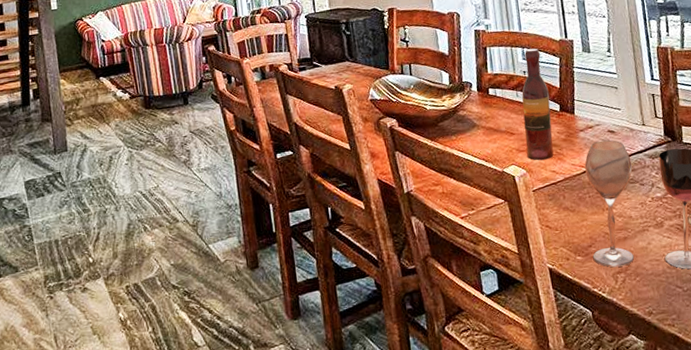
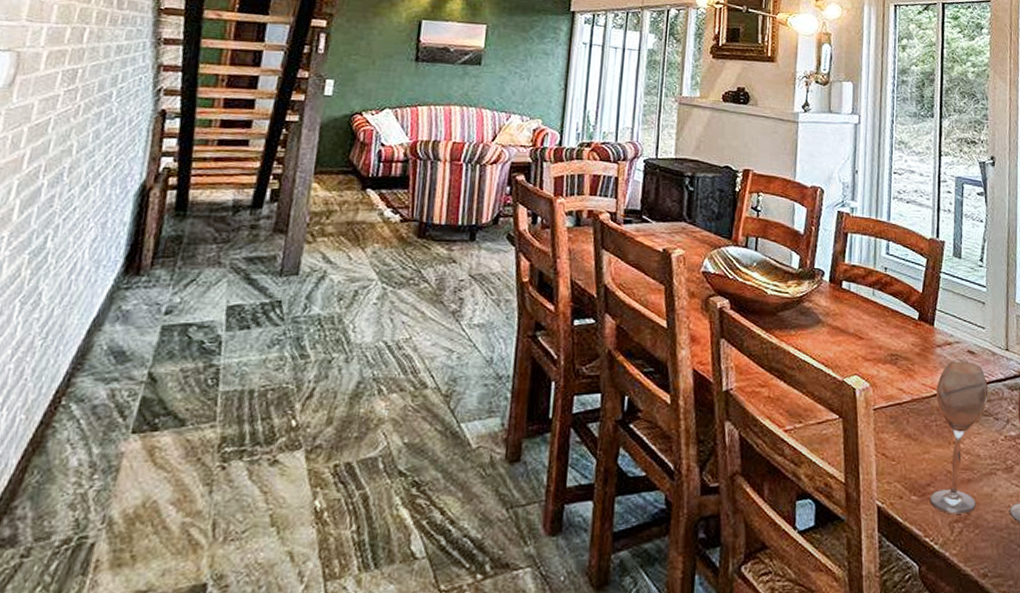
wine bottle: present [522,48,554,160] -> none [874,243,910,373]

